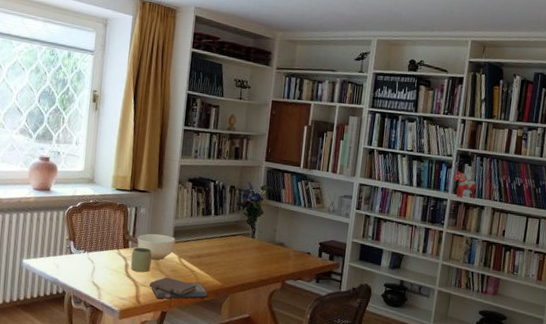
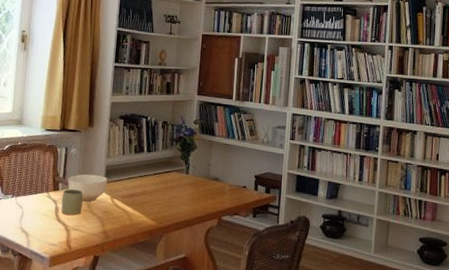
diary: present [149,277,208,299] -> none [80,219,142,243]
decorative figurine: present [454,170,477,199] -> none [385,96,407,124]

